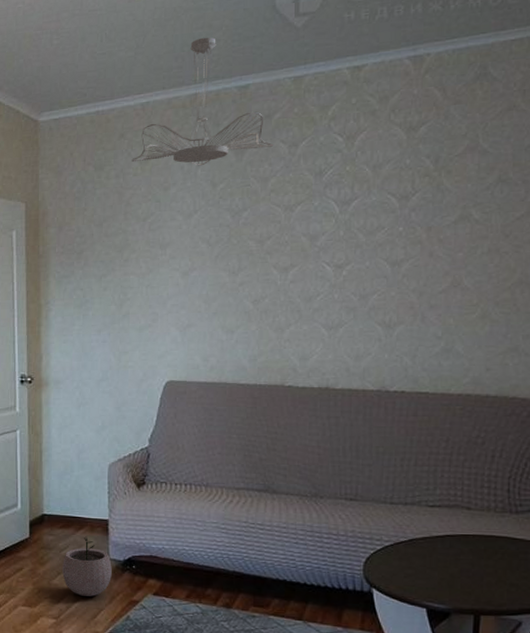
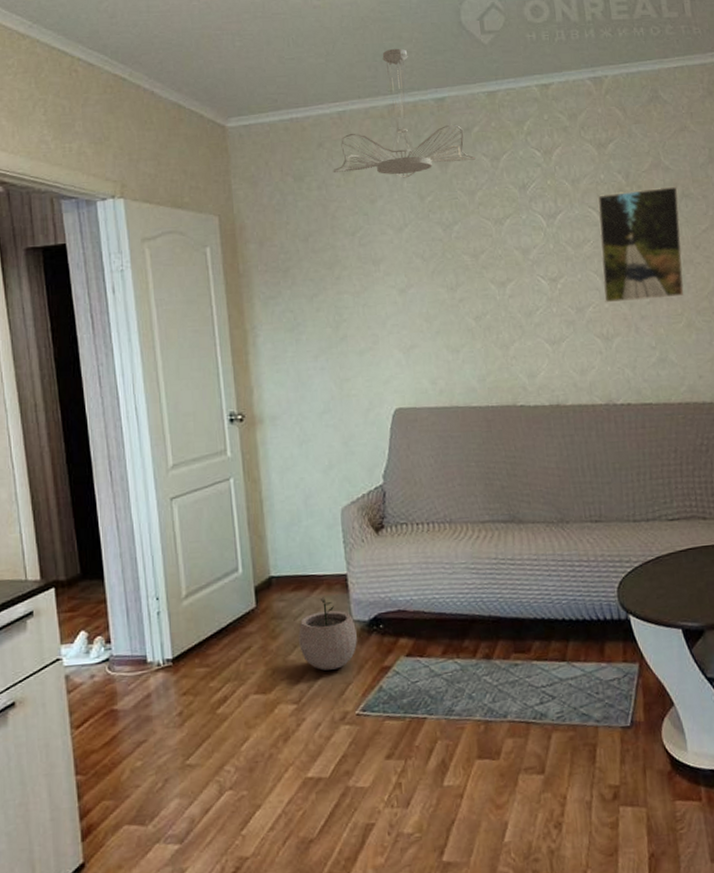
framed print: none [392,170,494,291] -> present [597,186,684,303]

